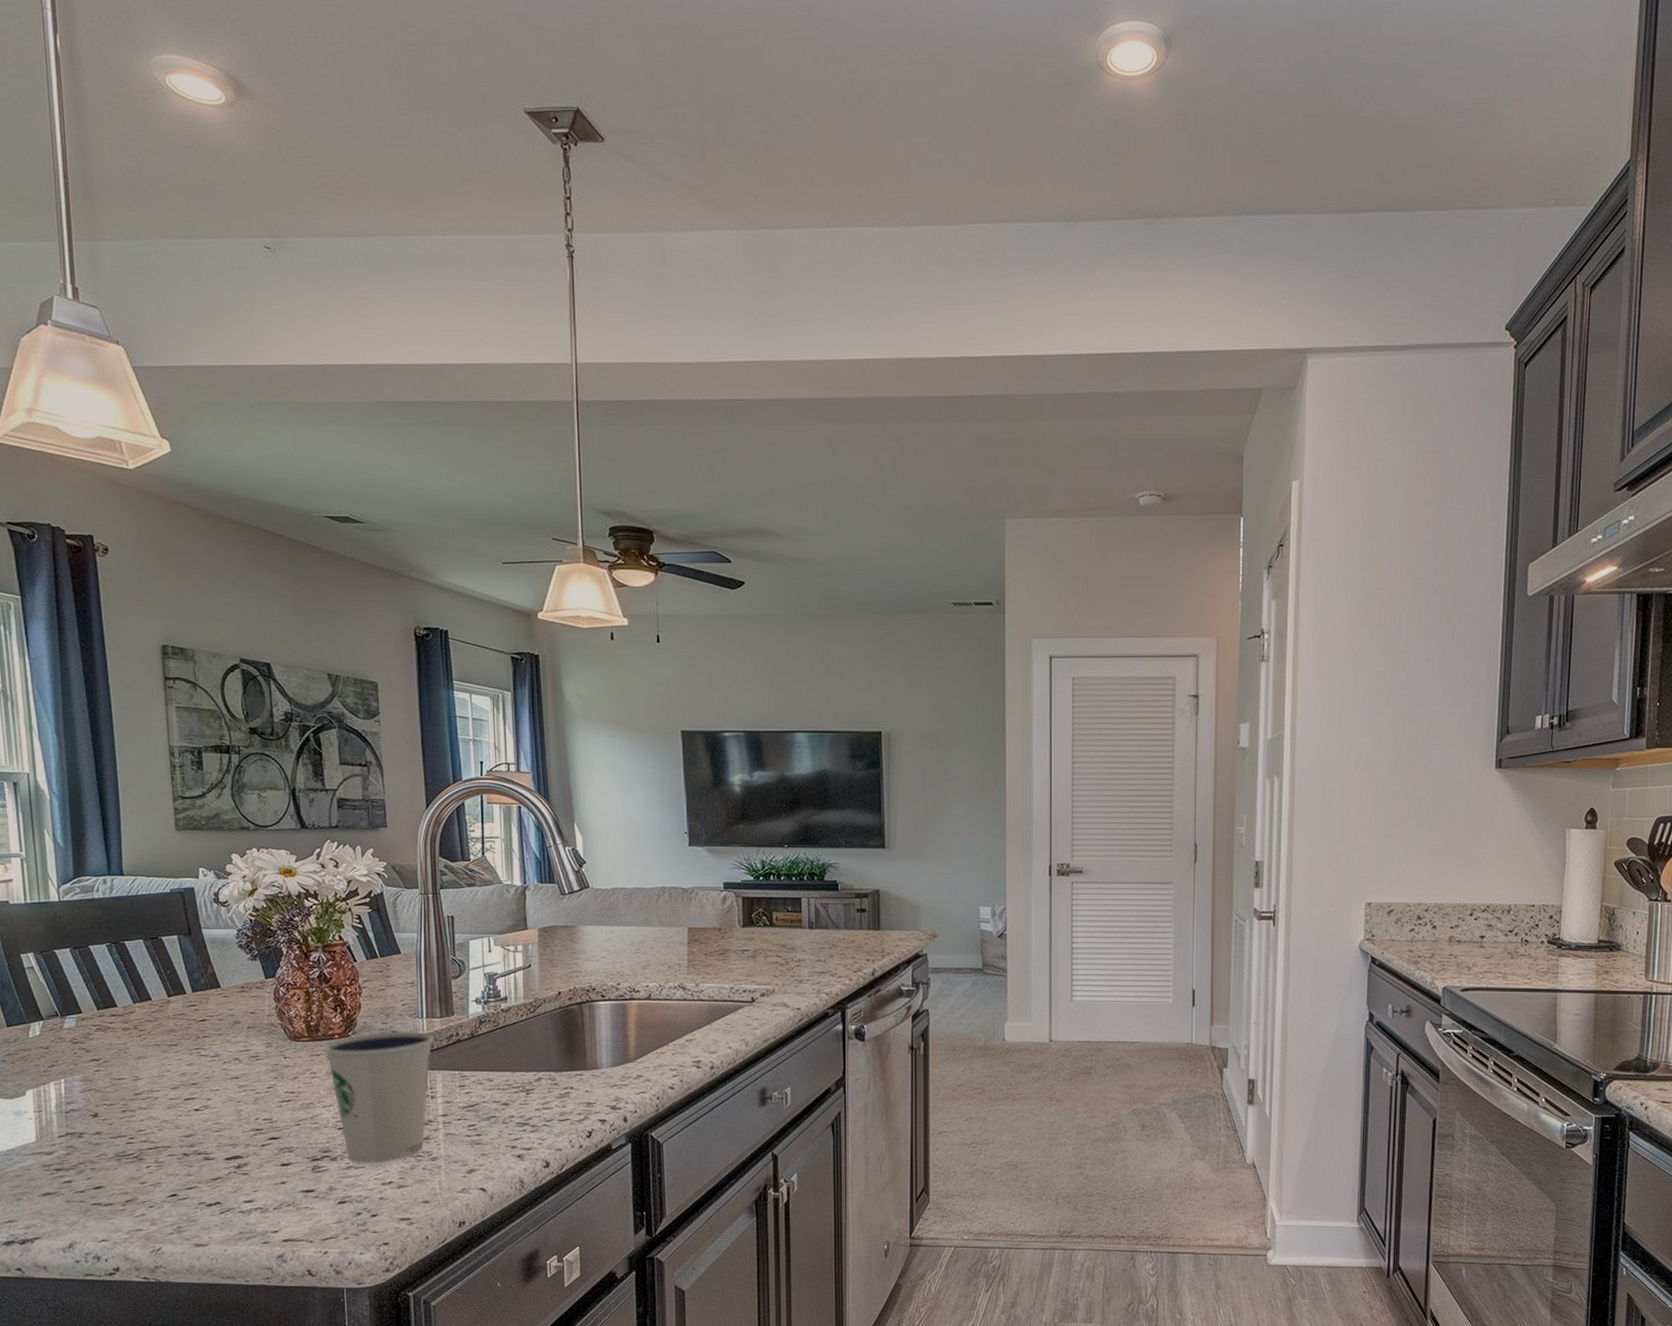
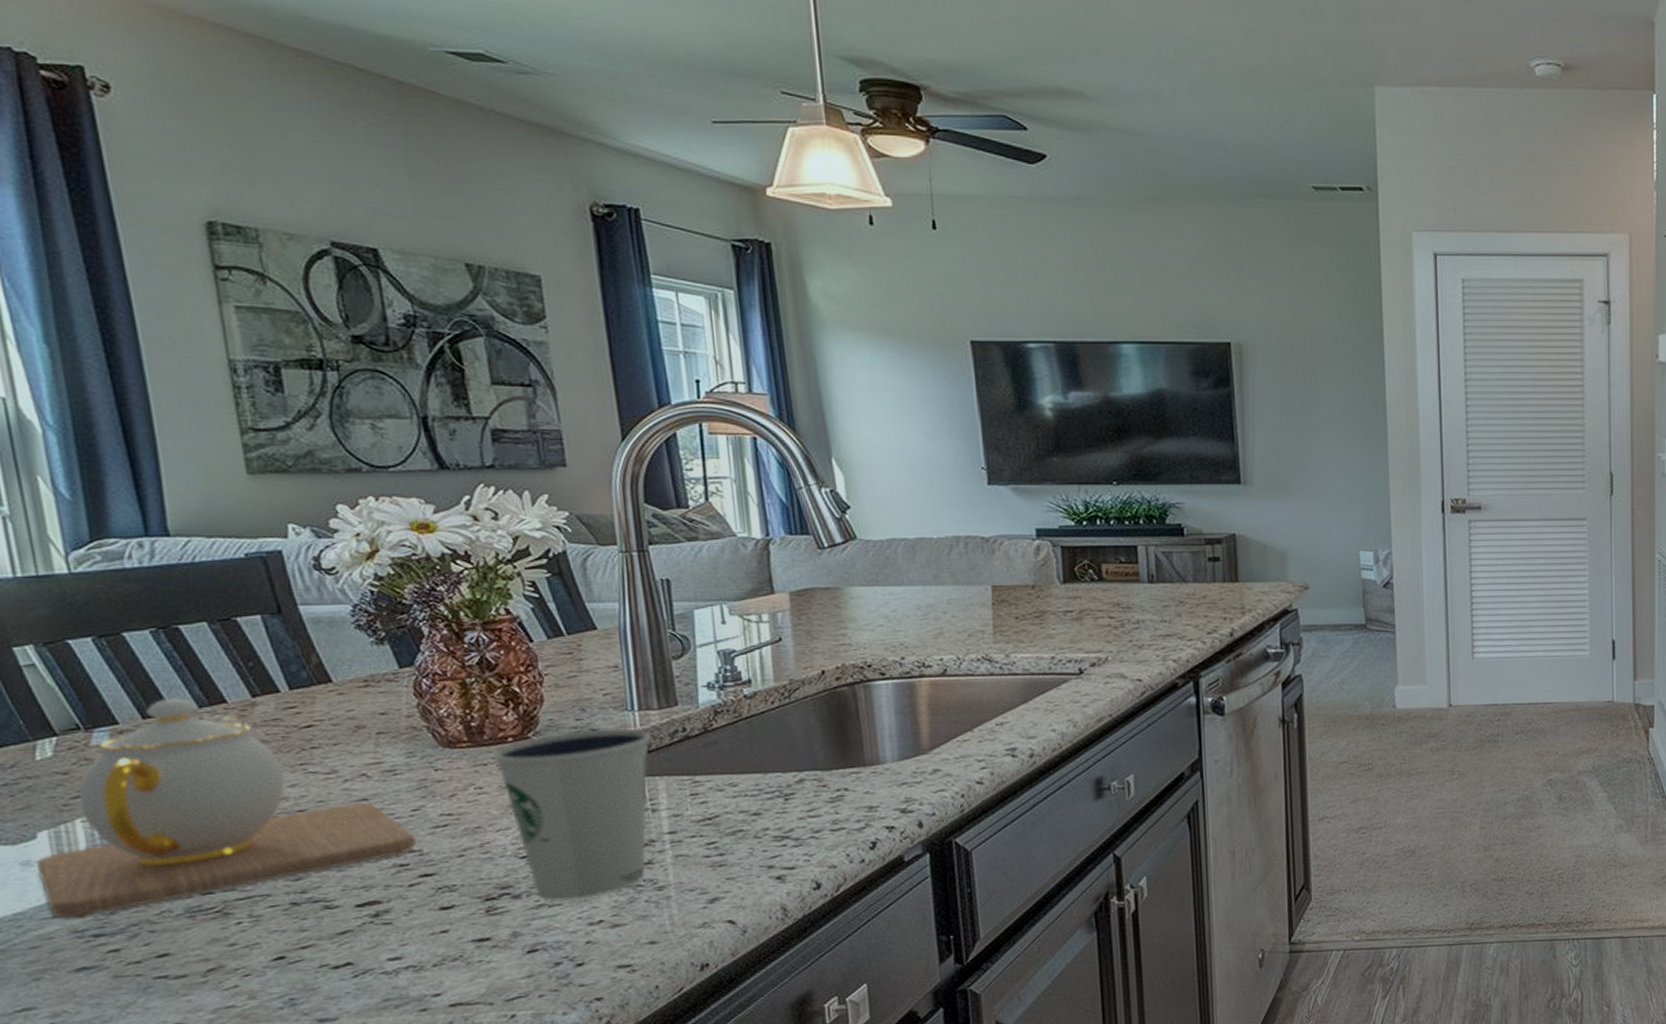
teapot: none [24,995,268,1155] -> present [37,698,416,918]

